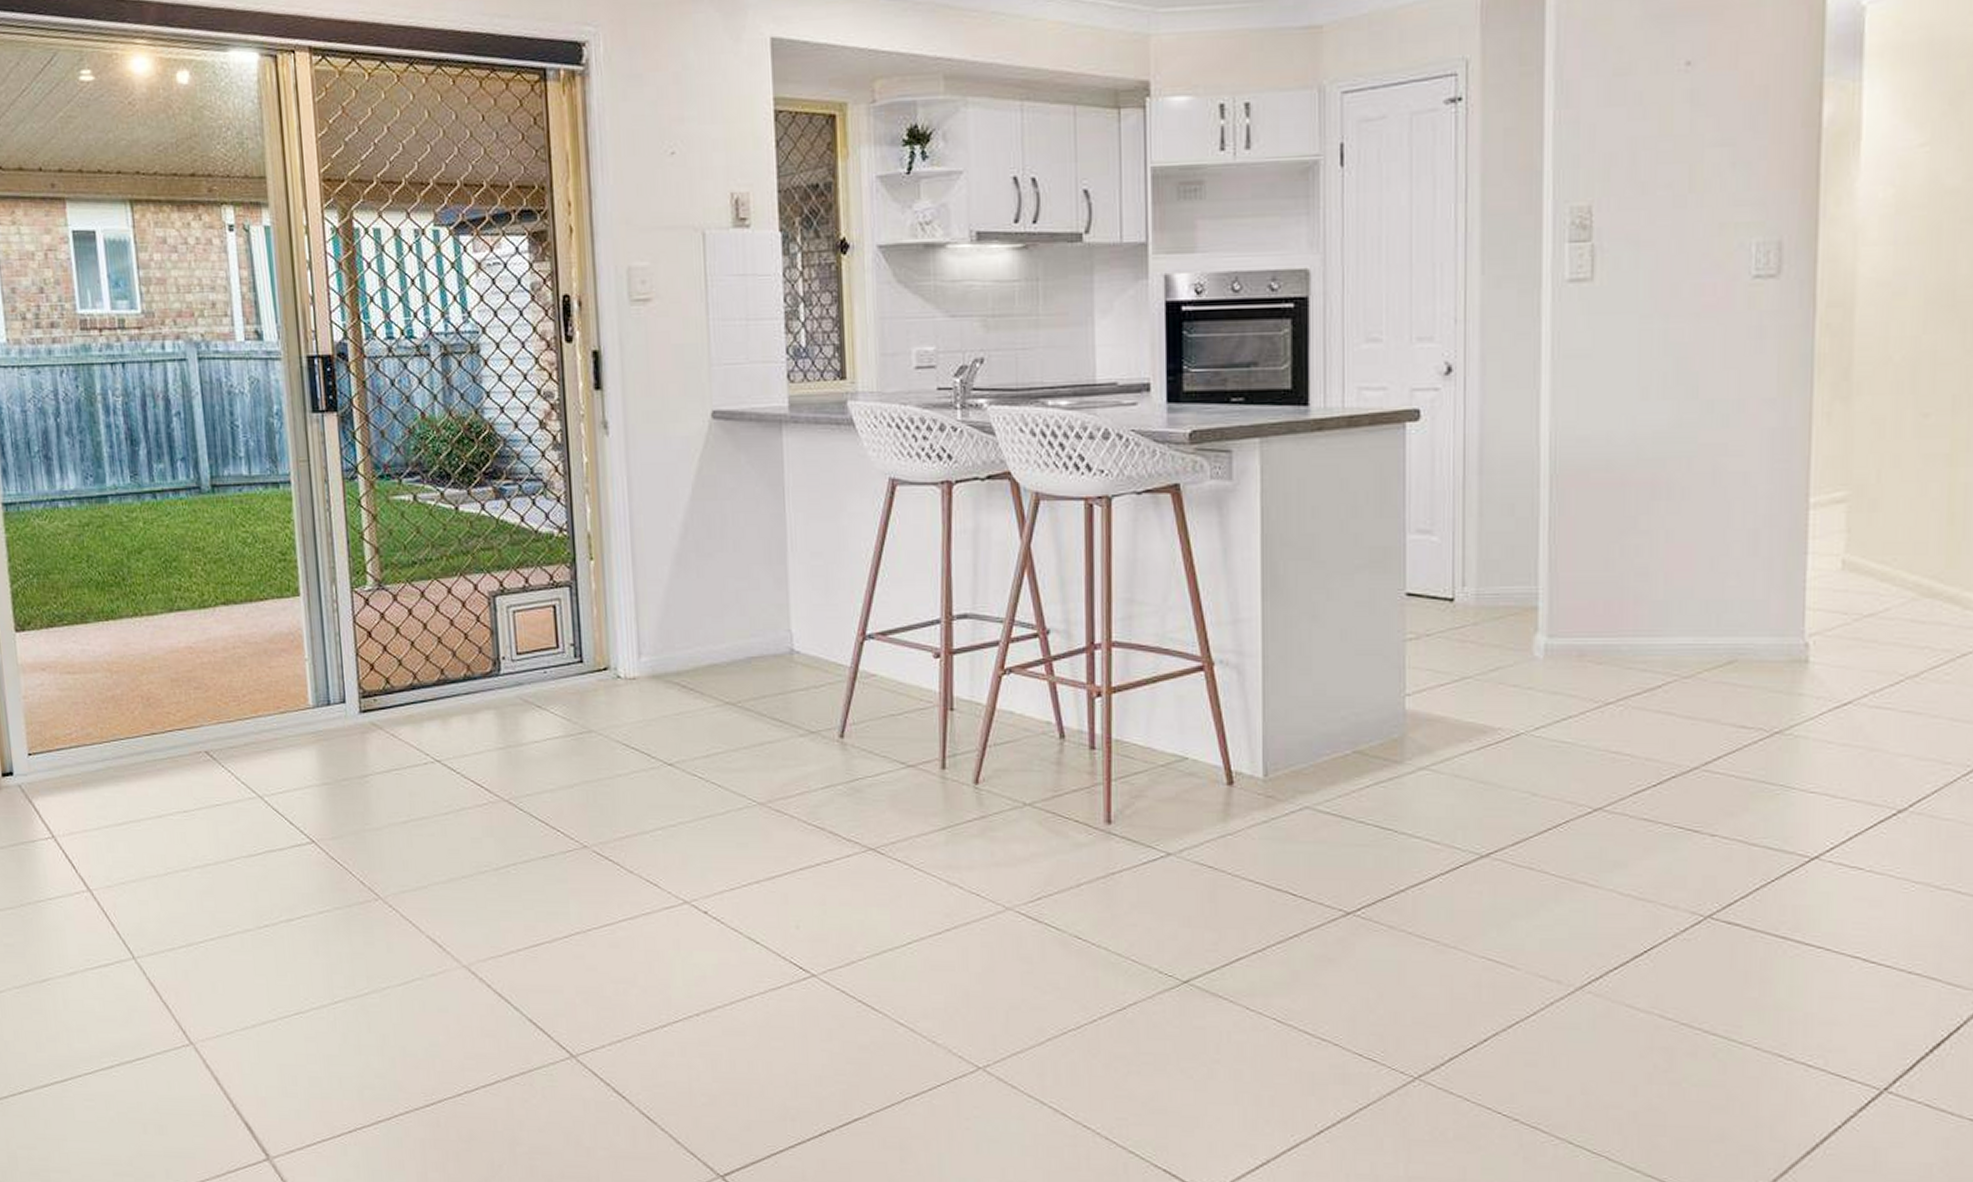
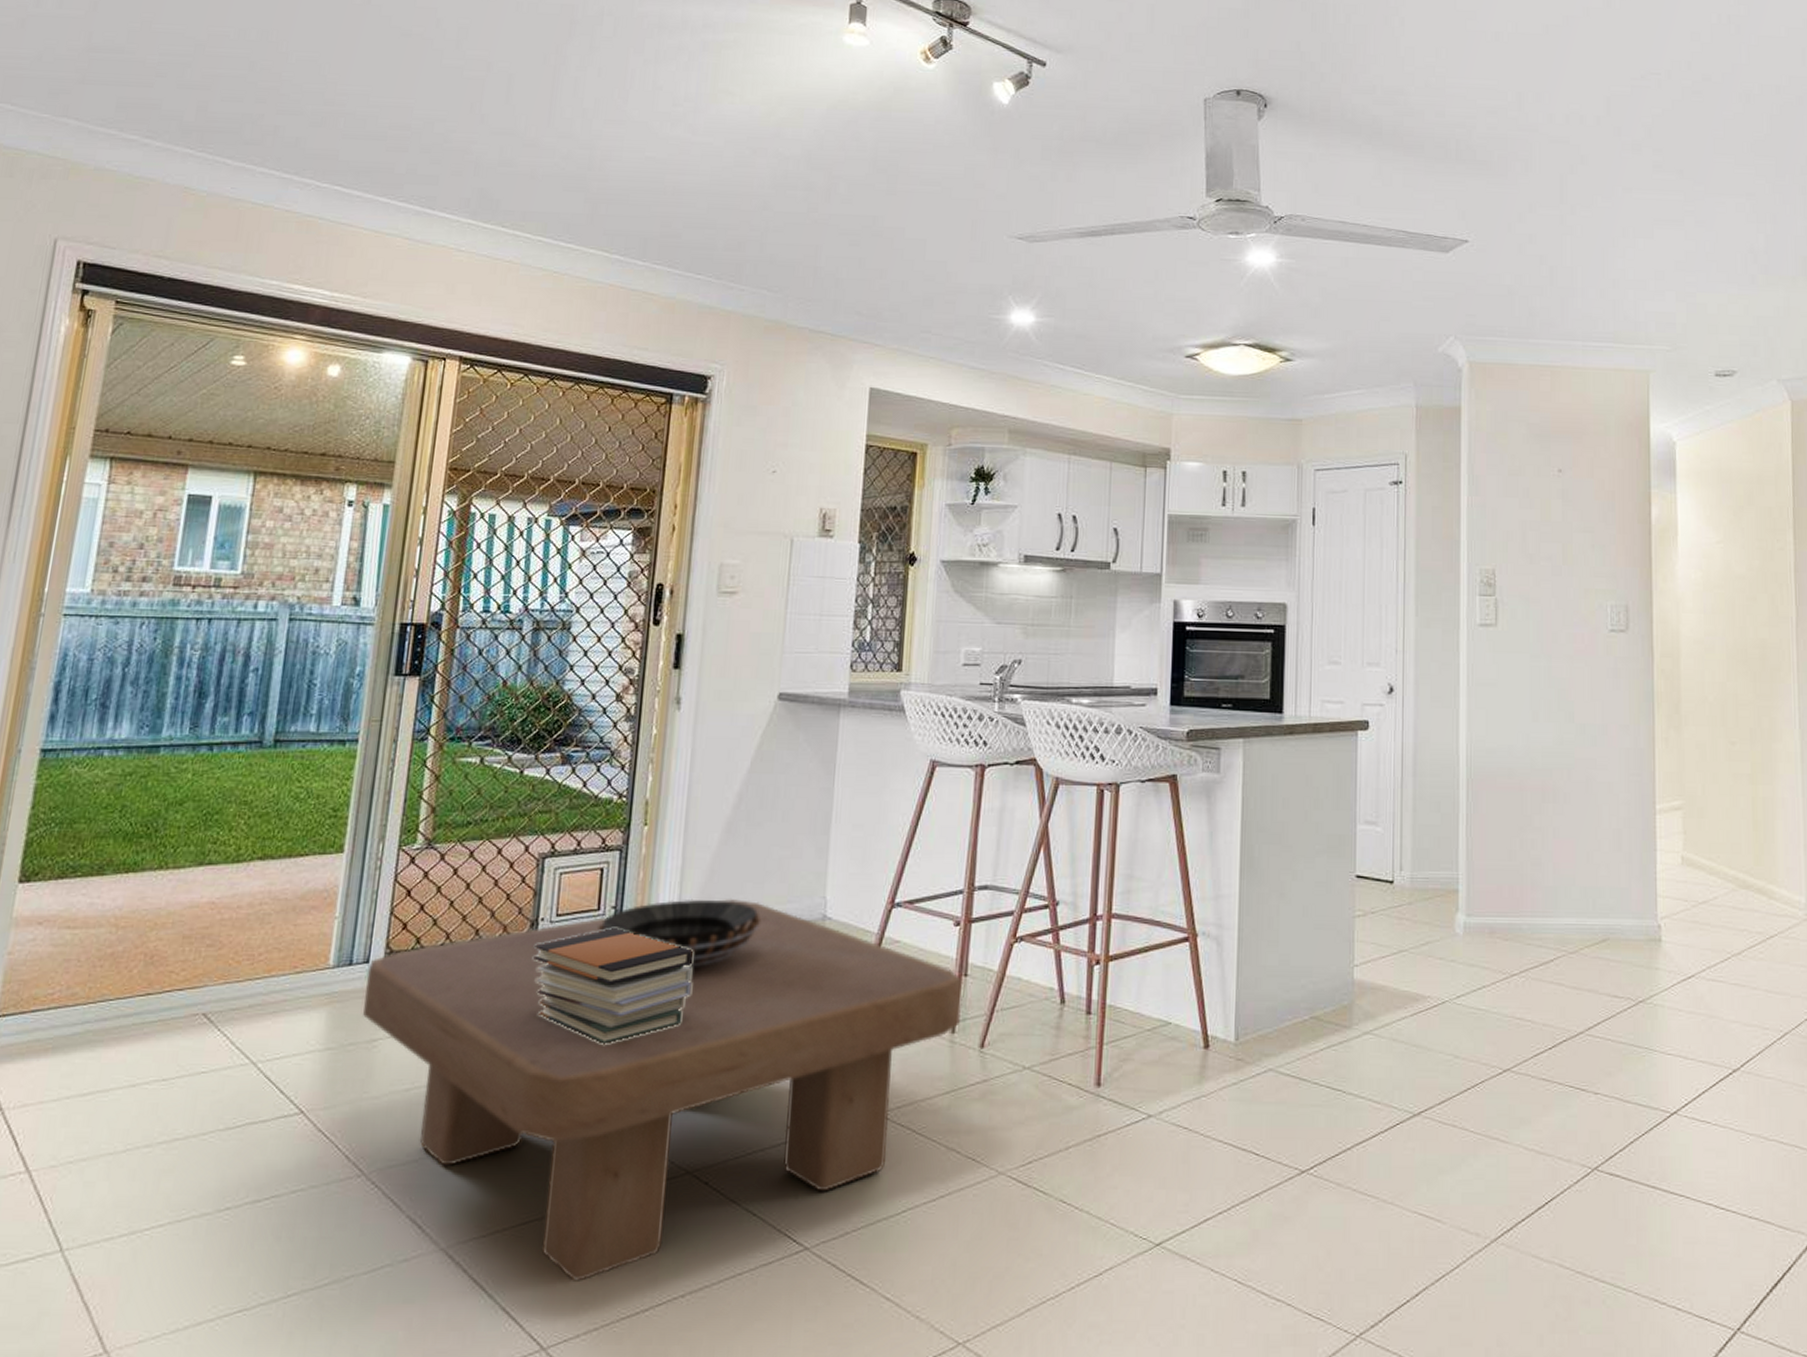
coffee table: none [346,633,951,998] -> present [363,898,964,1281]
book stack: none [499,666,663,780] -> present [532,928,693,1045]
decorative bowl: none [559,634,725,705] -> present [597,899,760,968]

